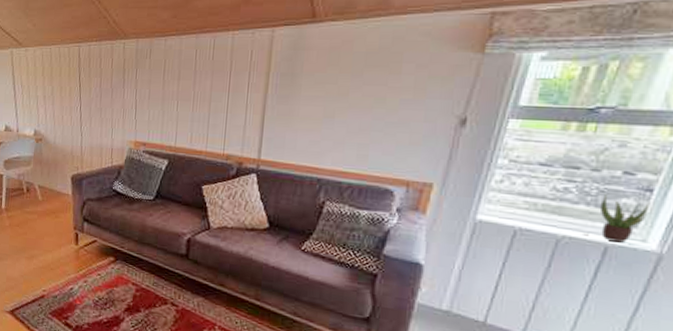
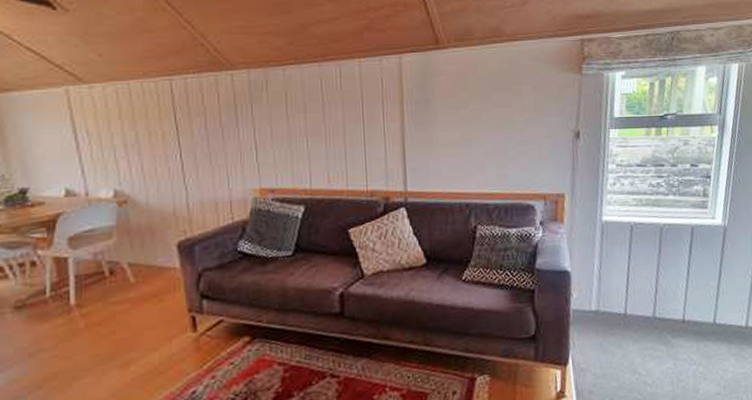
potted plant: present [599,194,651,243] -> none [682,184,712,223]

